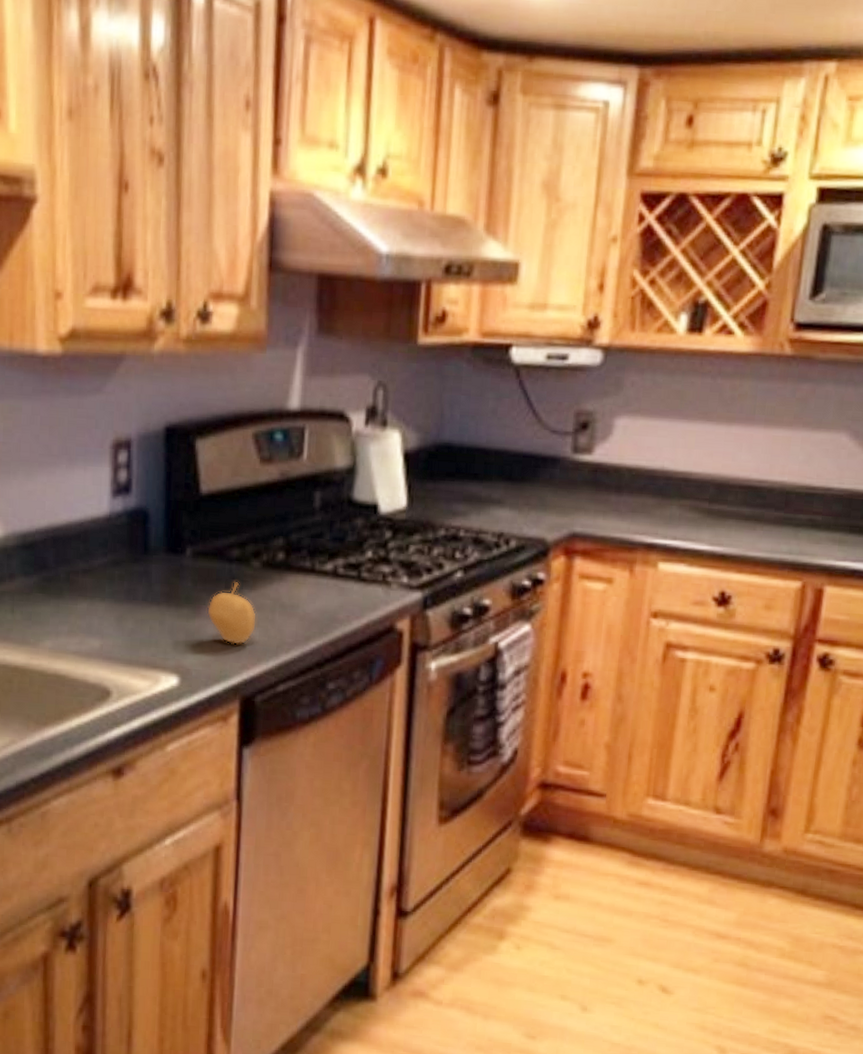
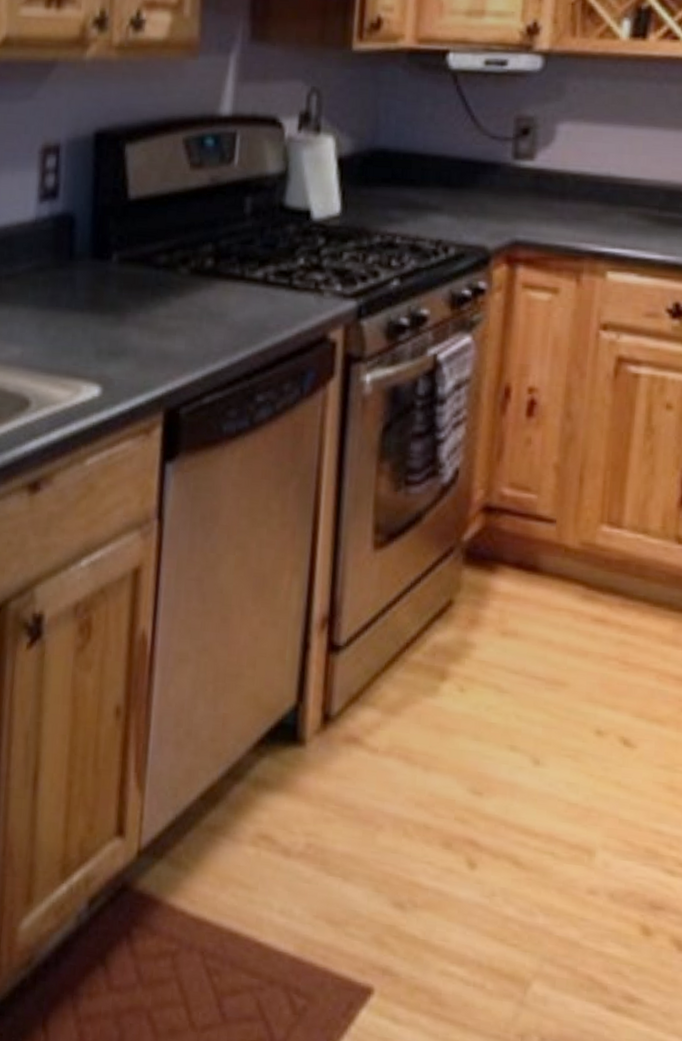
fruit: present [207,582,257,645] -> none [132,289,184,354]

